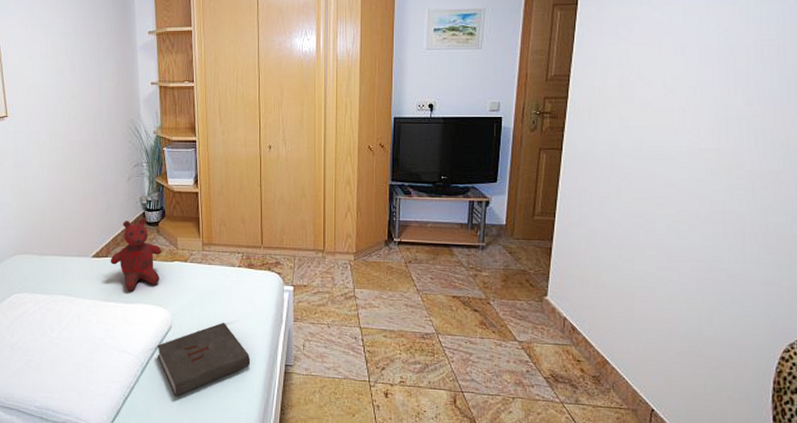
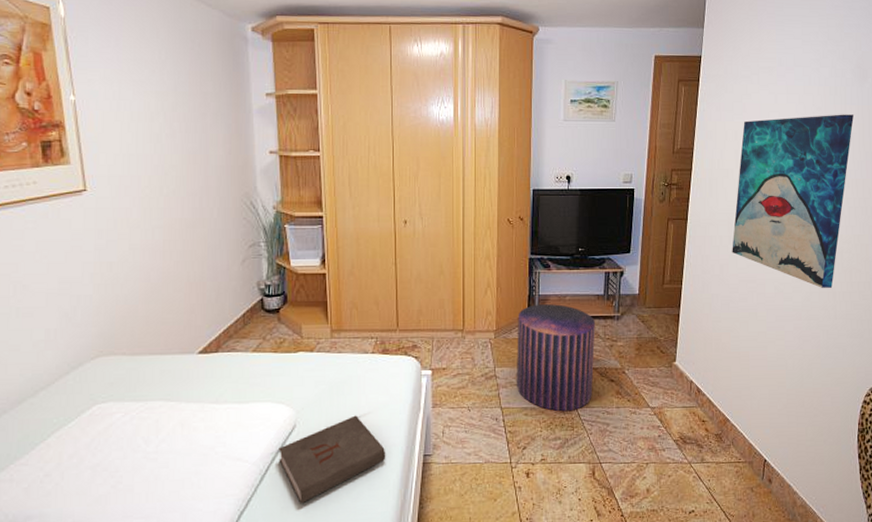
teddy bear: present [110,218,162,291] -> none [221,305,284,390]
pouf: none [376,230,459,337] -> present [517,304,596,412]
wall art: none [614,35,772,228] -> present [732,114,854,288]

